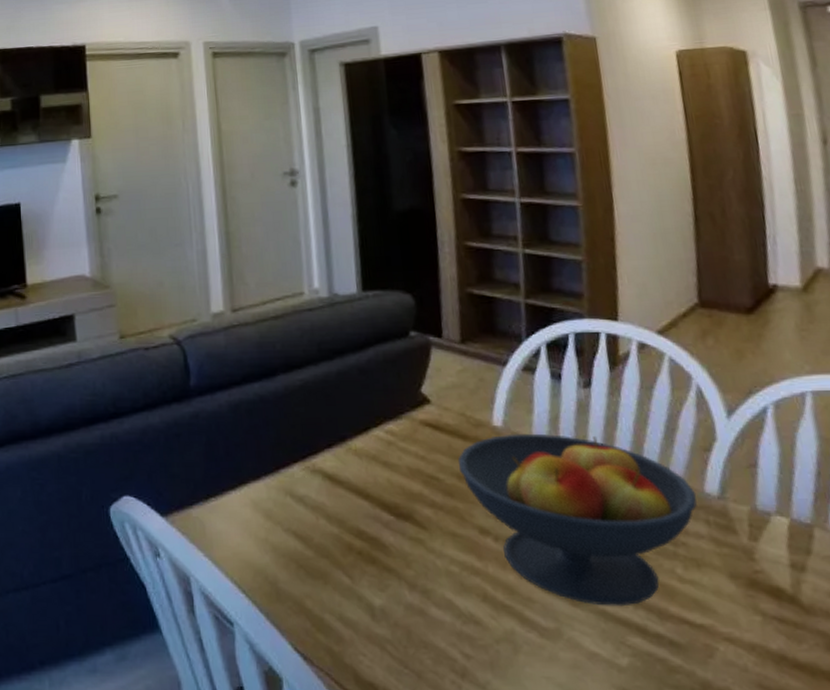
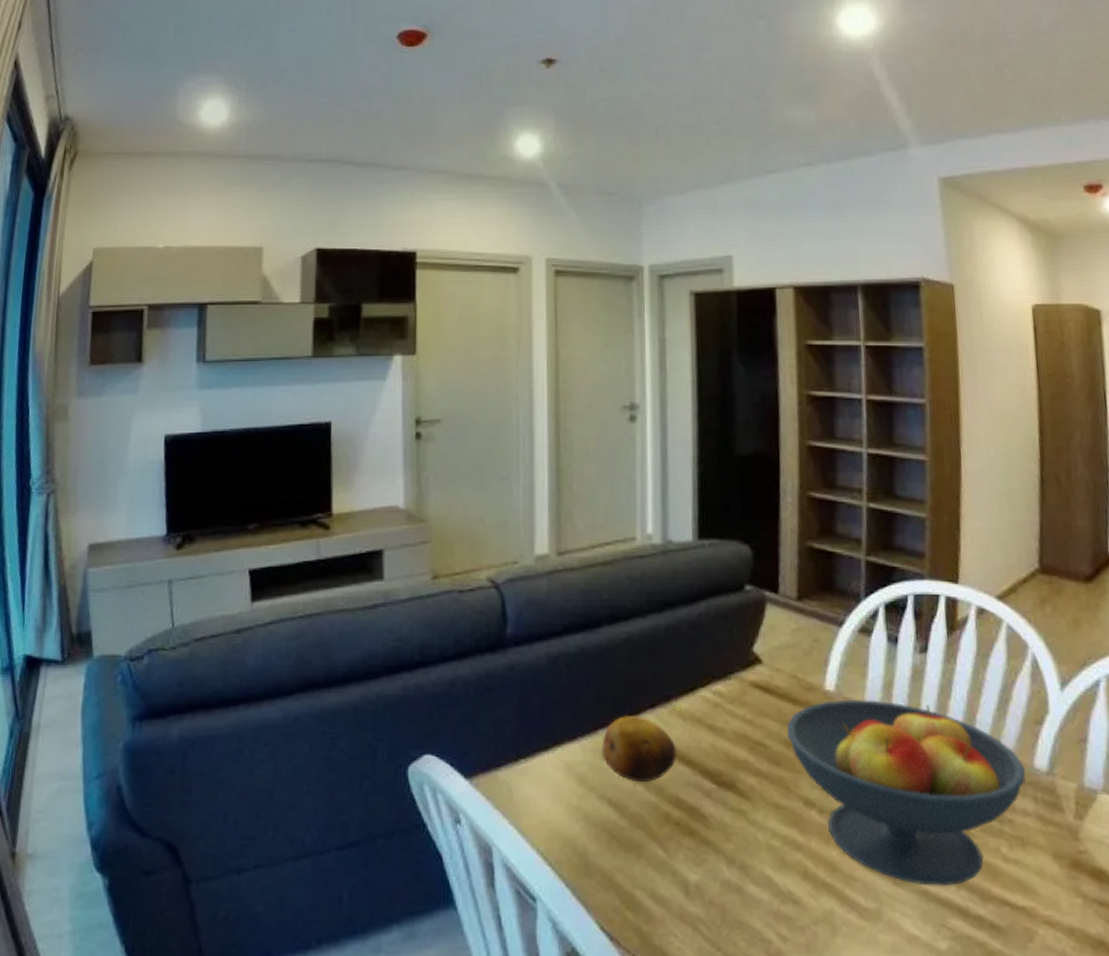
fruit: none [284,455,356,516] -> present [602,716,677,783]

